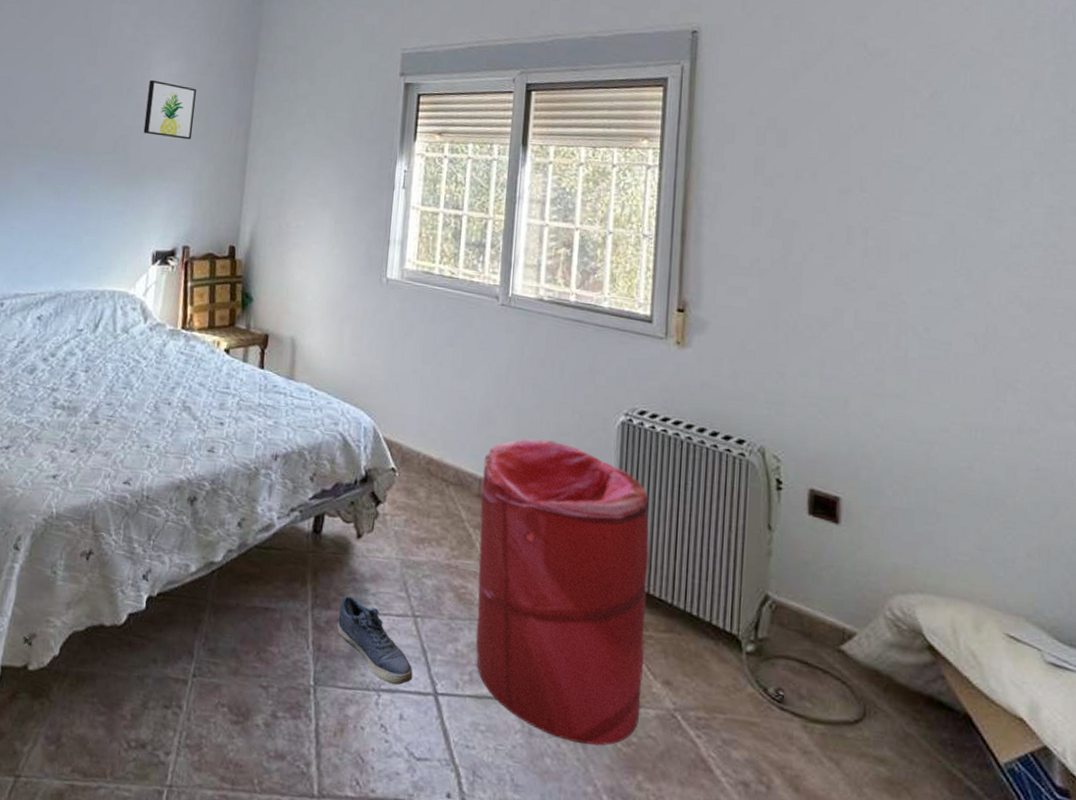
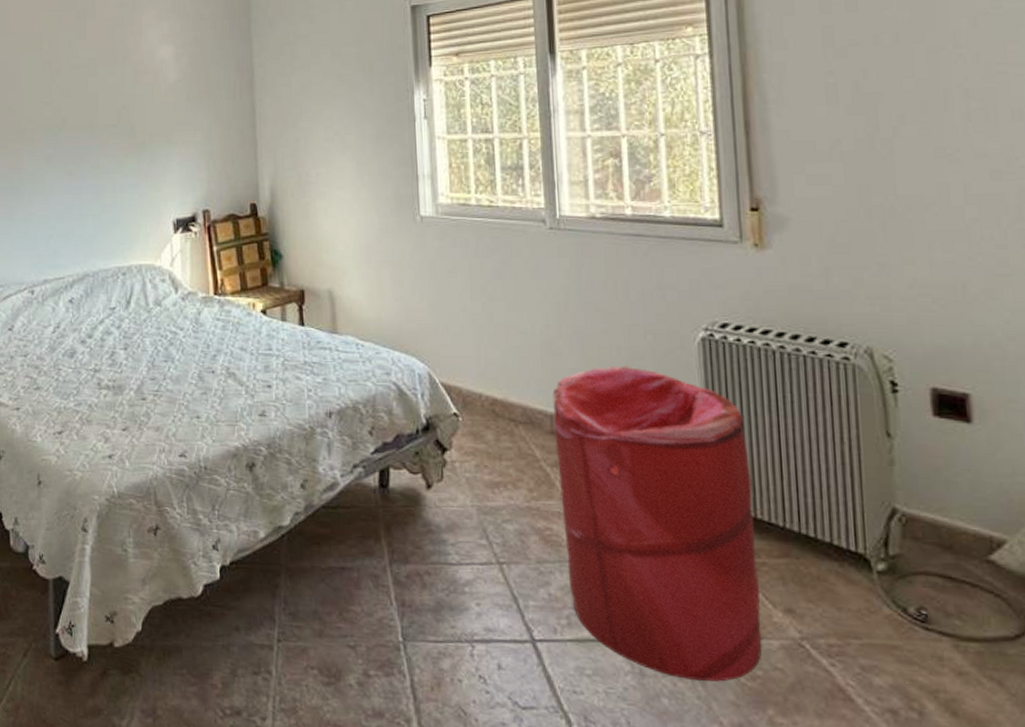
wall art: present [143,79,196,140] -> none [143,43,195,101]
shoe: present [337,595,413,686] -> none [418,547,506,635]

